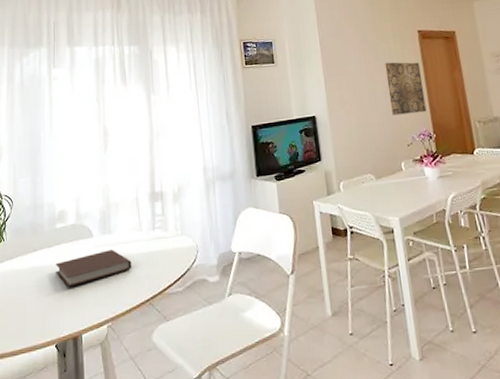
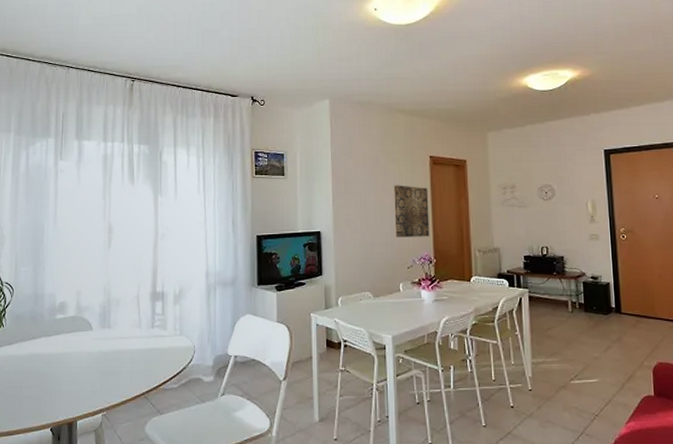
notebook: present [56,250,132,288] -> none [54,344,129,377]

